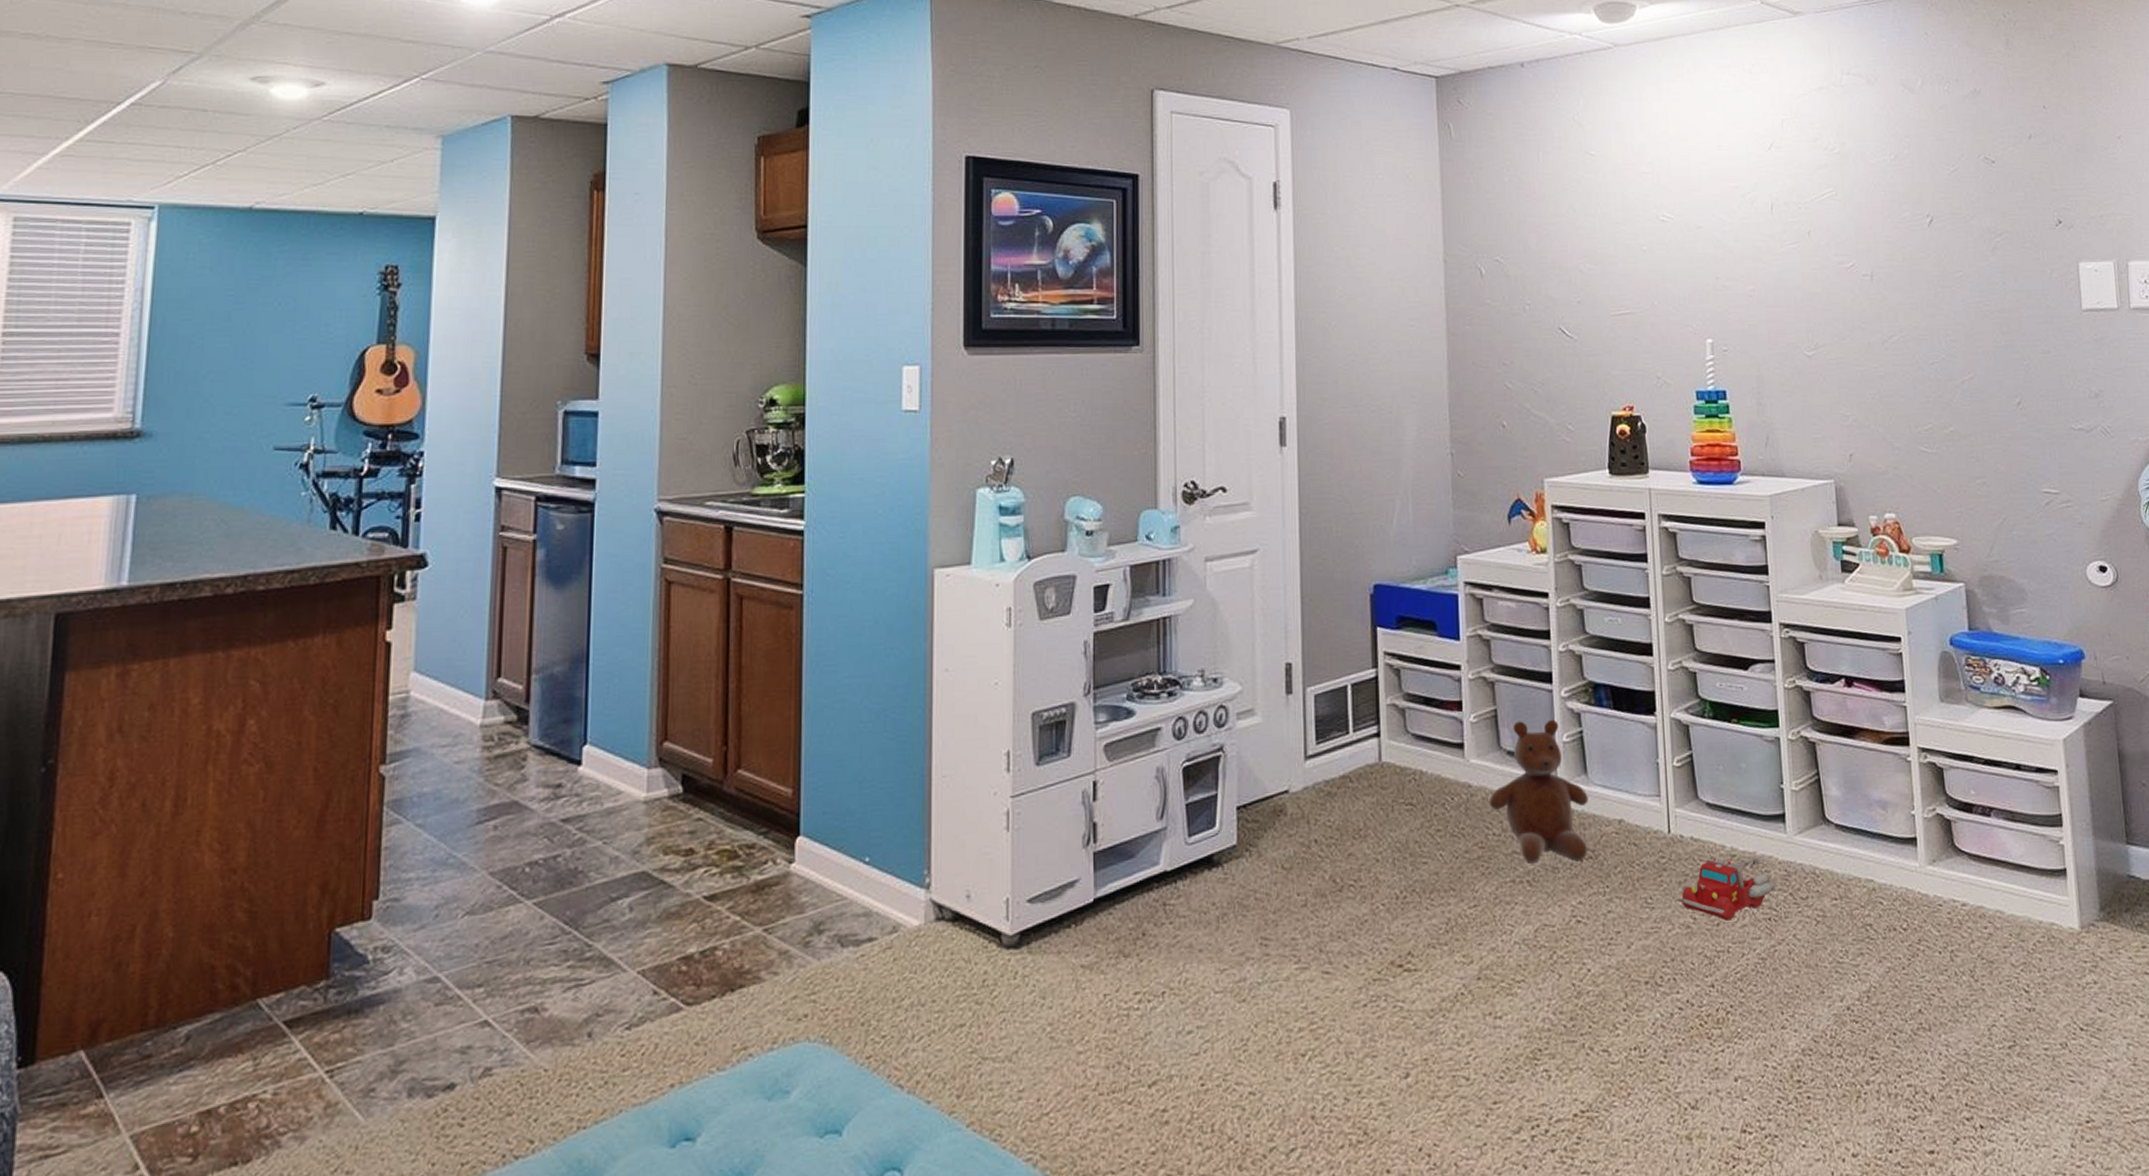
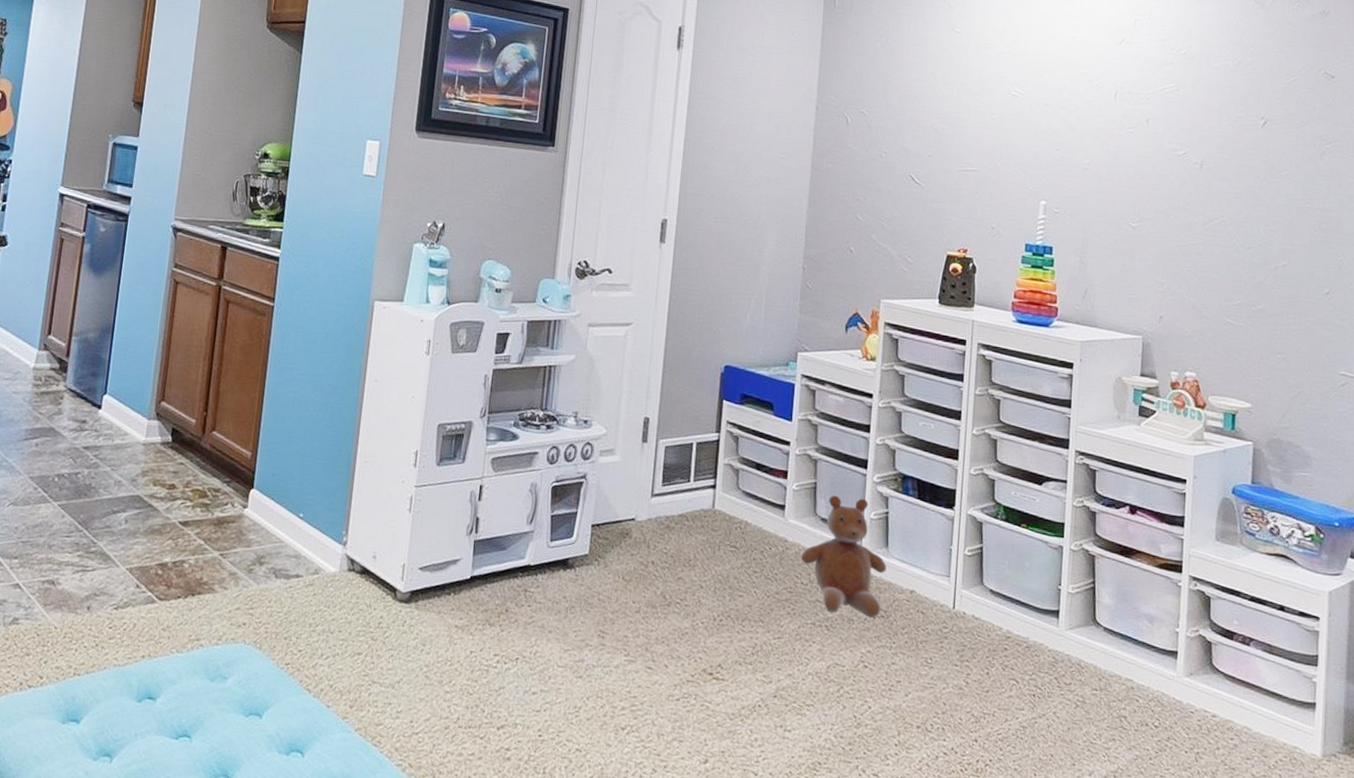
toy truck: present [1681,854,1775,921] -> none [957,636,1043,690]

